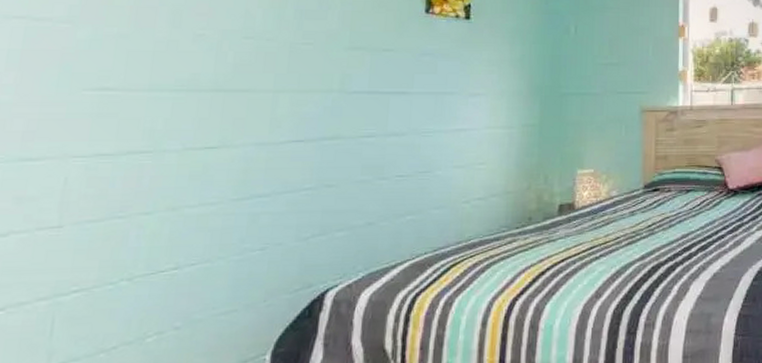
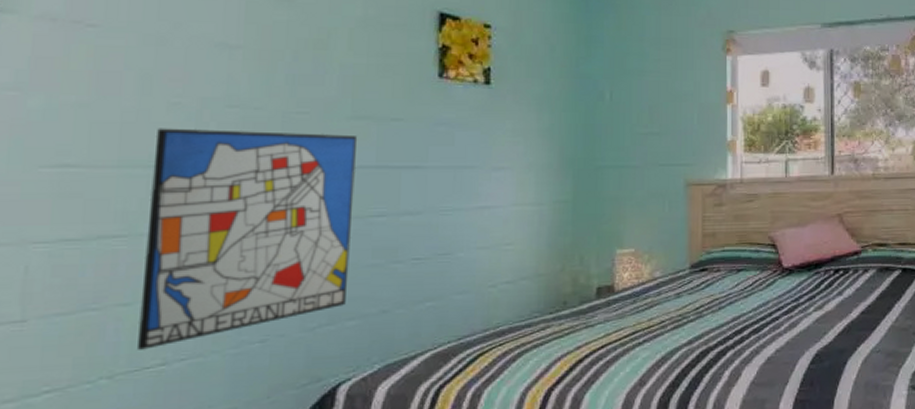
wall art: none [155,56,352,255] -> present [138,128,356,350]

